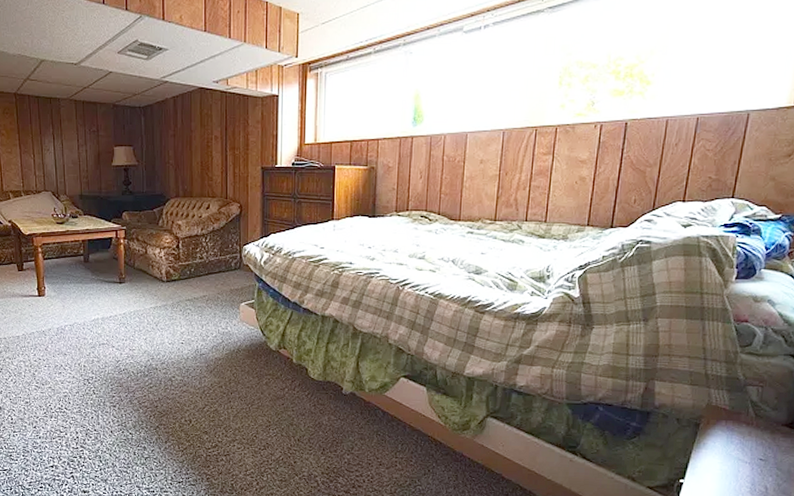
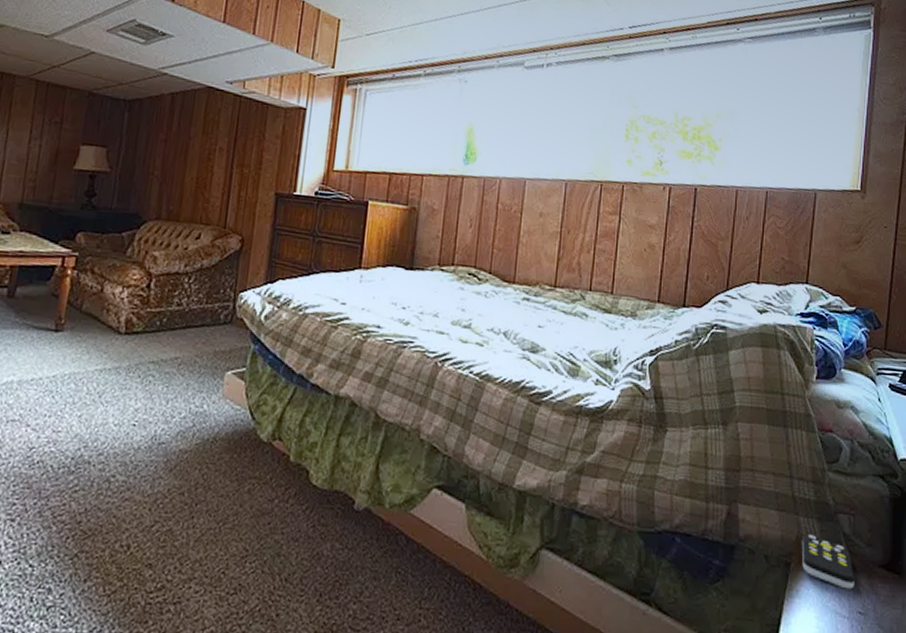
remote control: none [710,402,759,443] -> present [801,535,855,590]

